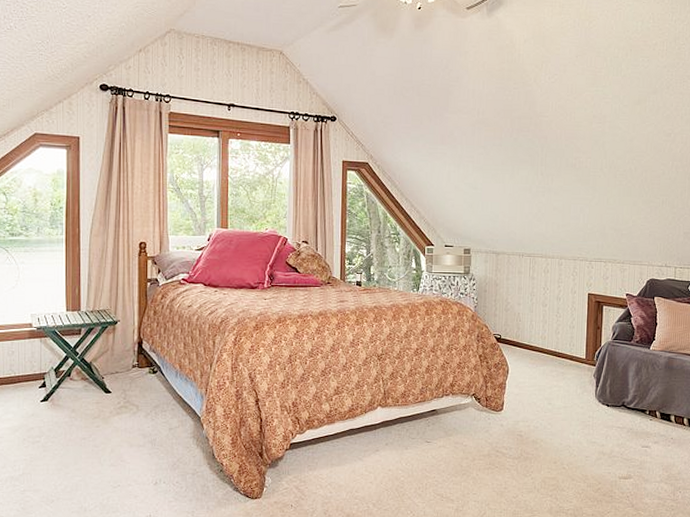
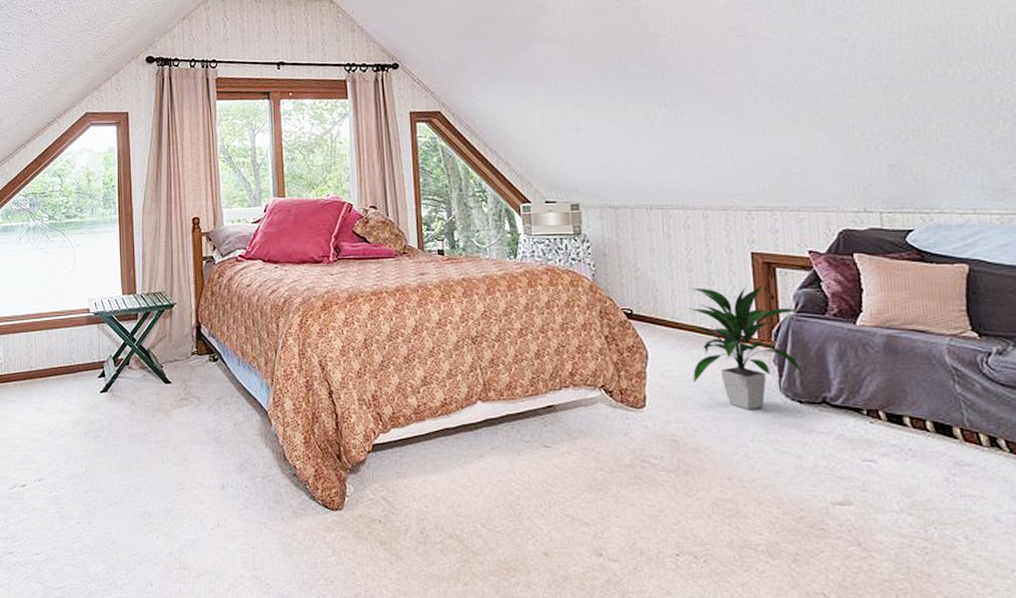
indoor plant: none [537,318,618,412] -> present [687,285,804,411]

